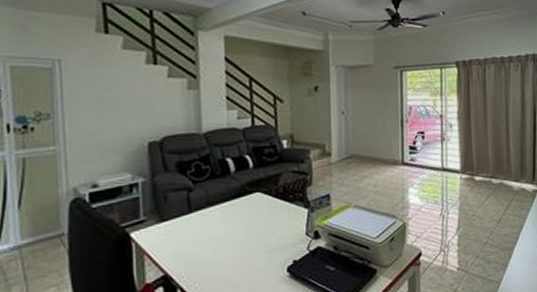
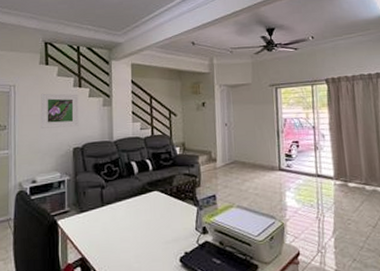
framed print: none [100,71,155,118] -> present [41,93,79,129]

